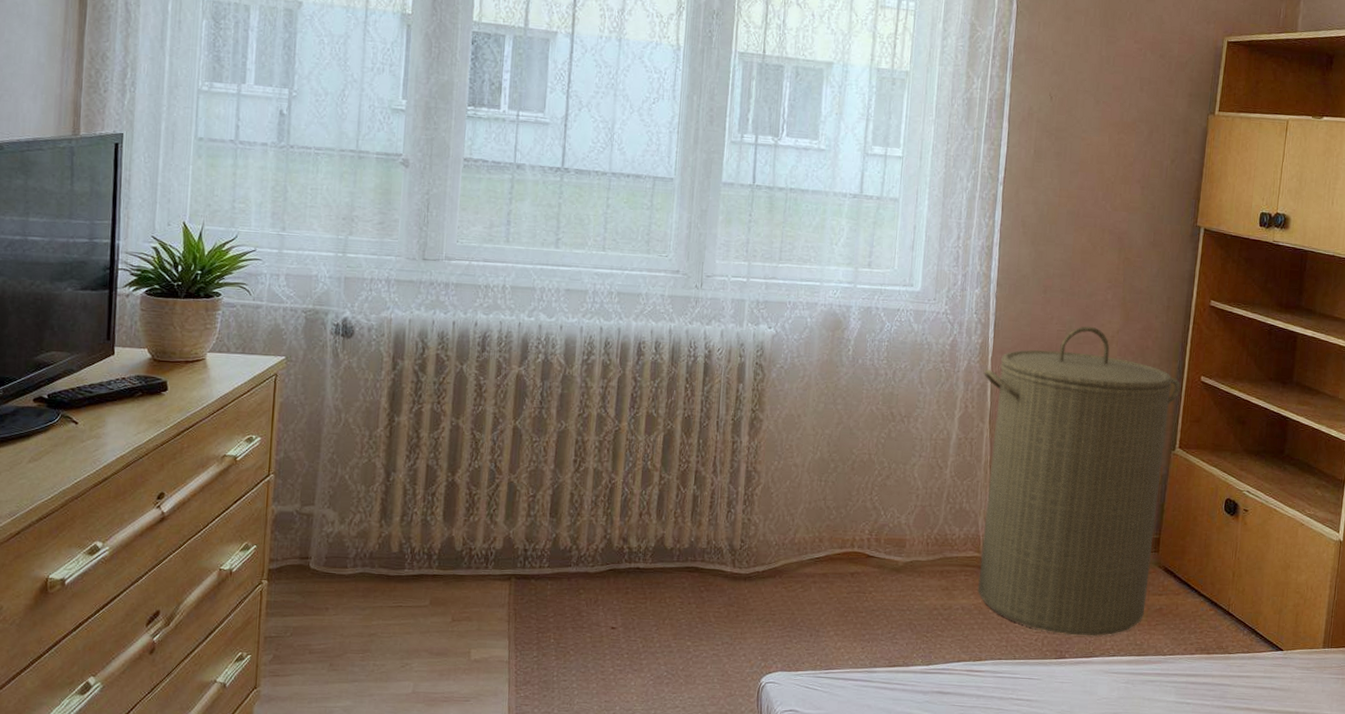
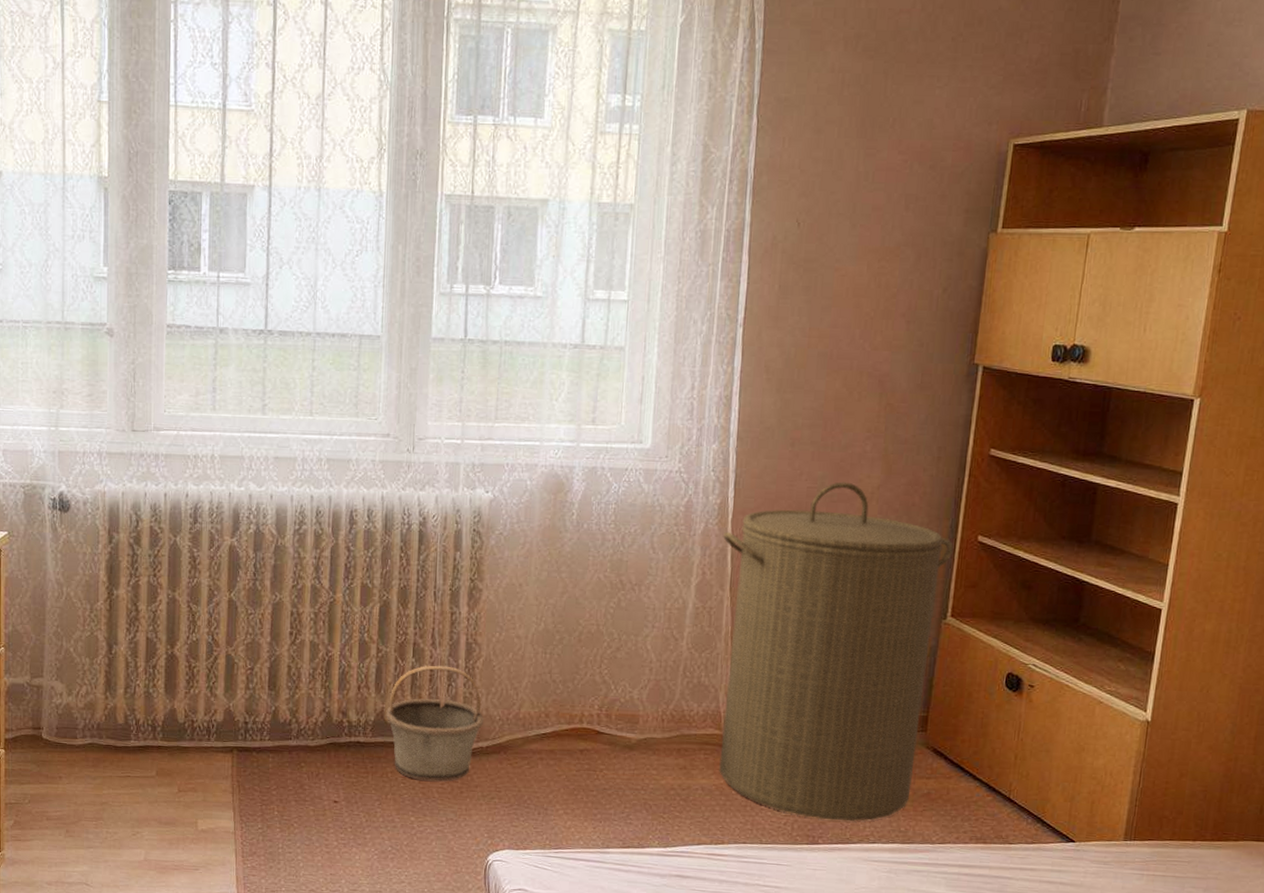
basket: none [666,492,761,606] -> present [386,665,484,782]

